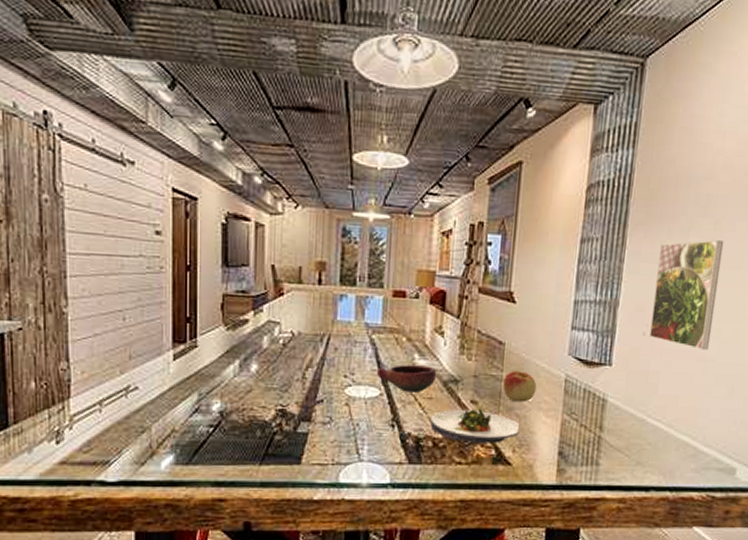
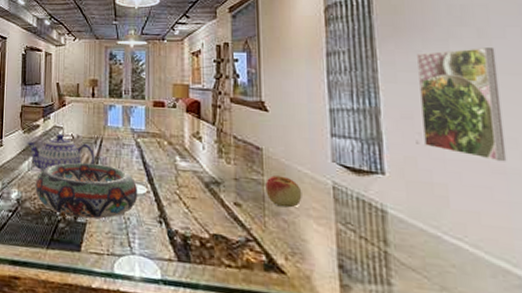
teapot: none [232,331,320,377] -> present [27,134,95,171]
decorative bowl: none [244,364,370,428] -> present [35,162,138,219]
bowl: present [376,364,437,392] -> none [142,165,198,192]
salad plate: present [430,408,520,444] -> none [196,210,290,249]

